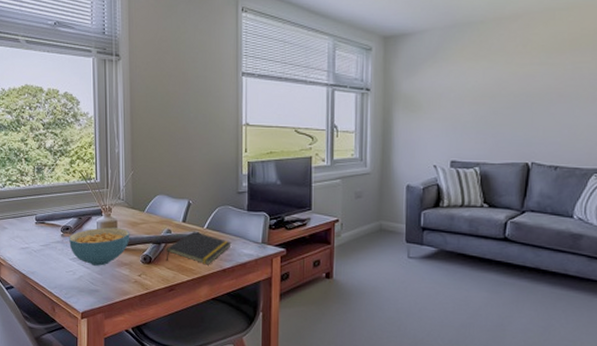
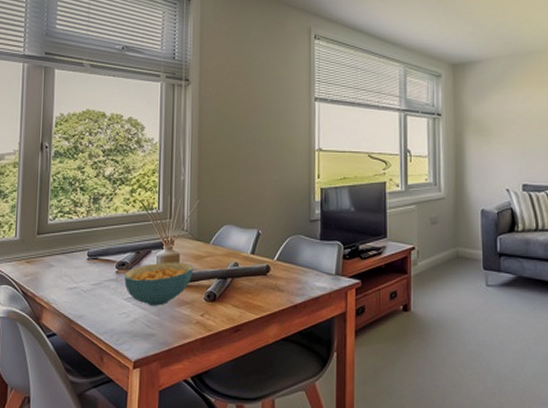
notepad: present [165,231,232,265] -> none [232,263,304,301]

